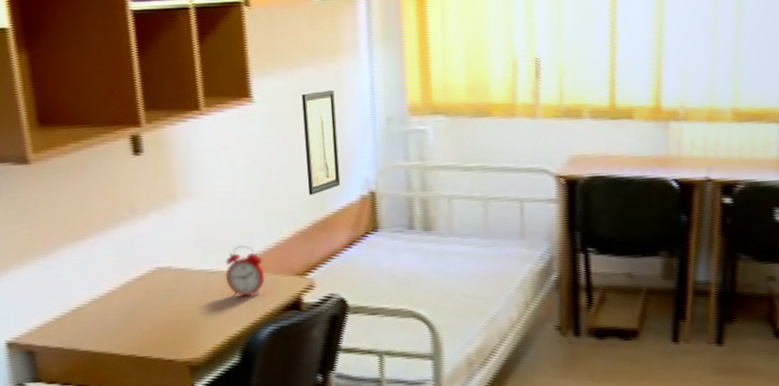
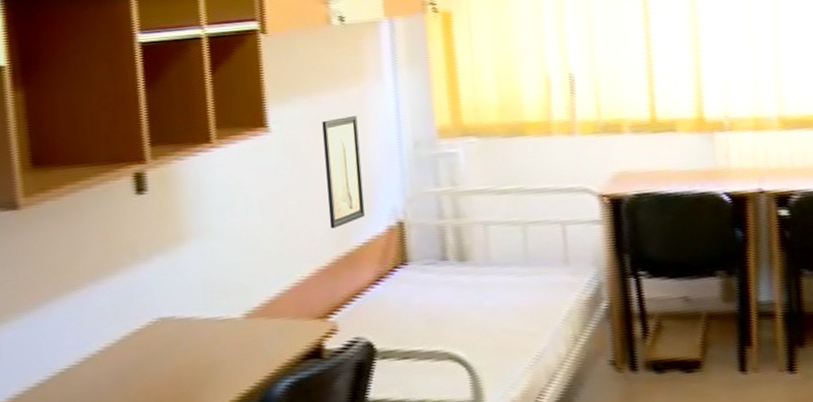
alarm clock: present [226,246,265,297] -> none [237,288,282,346]

